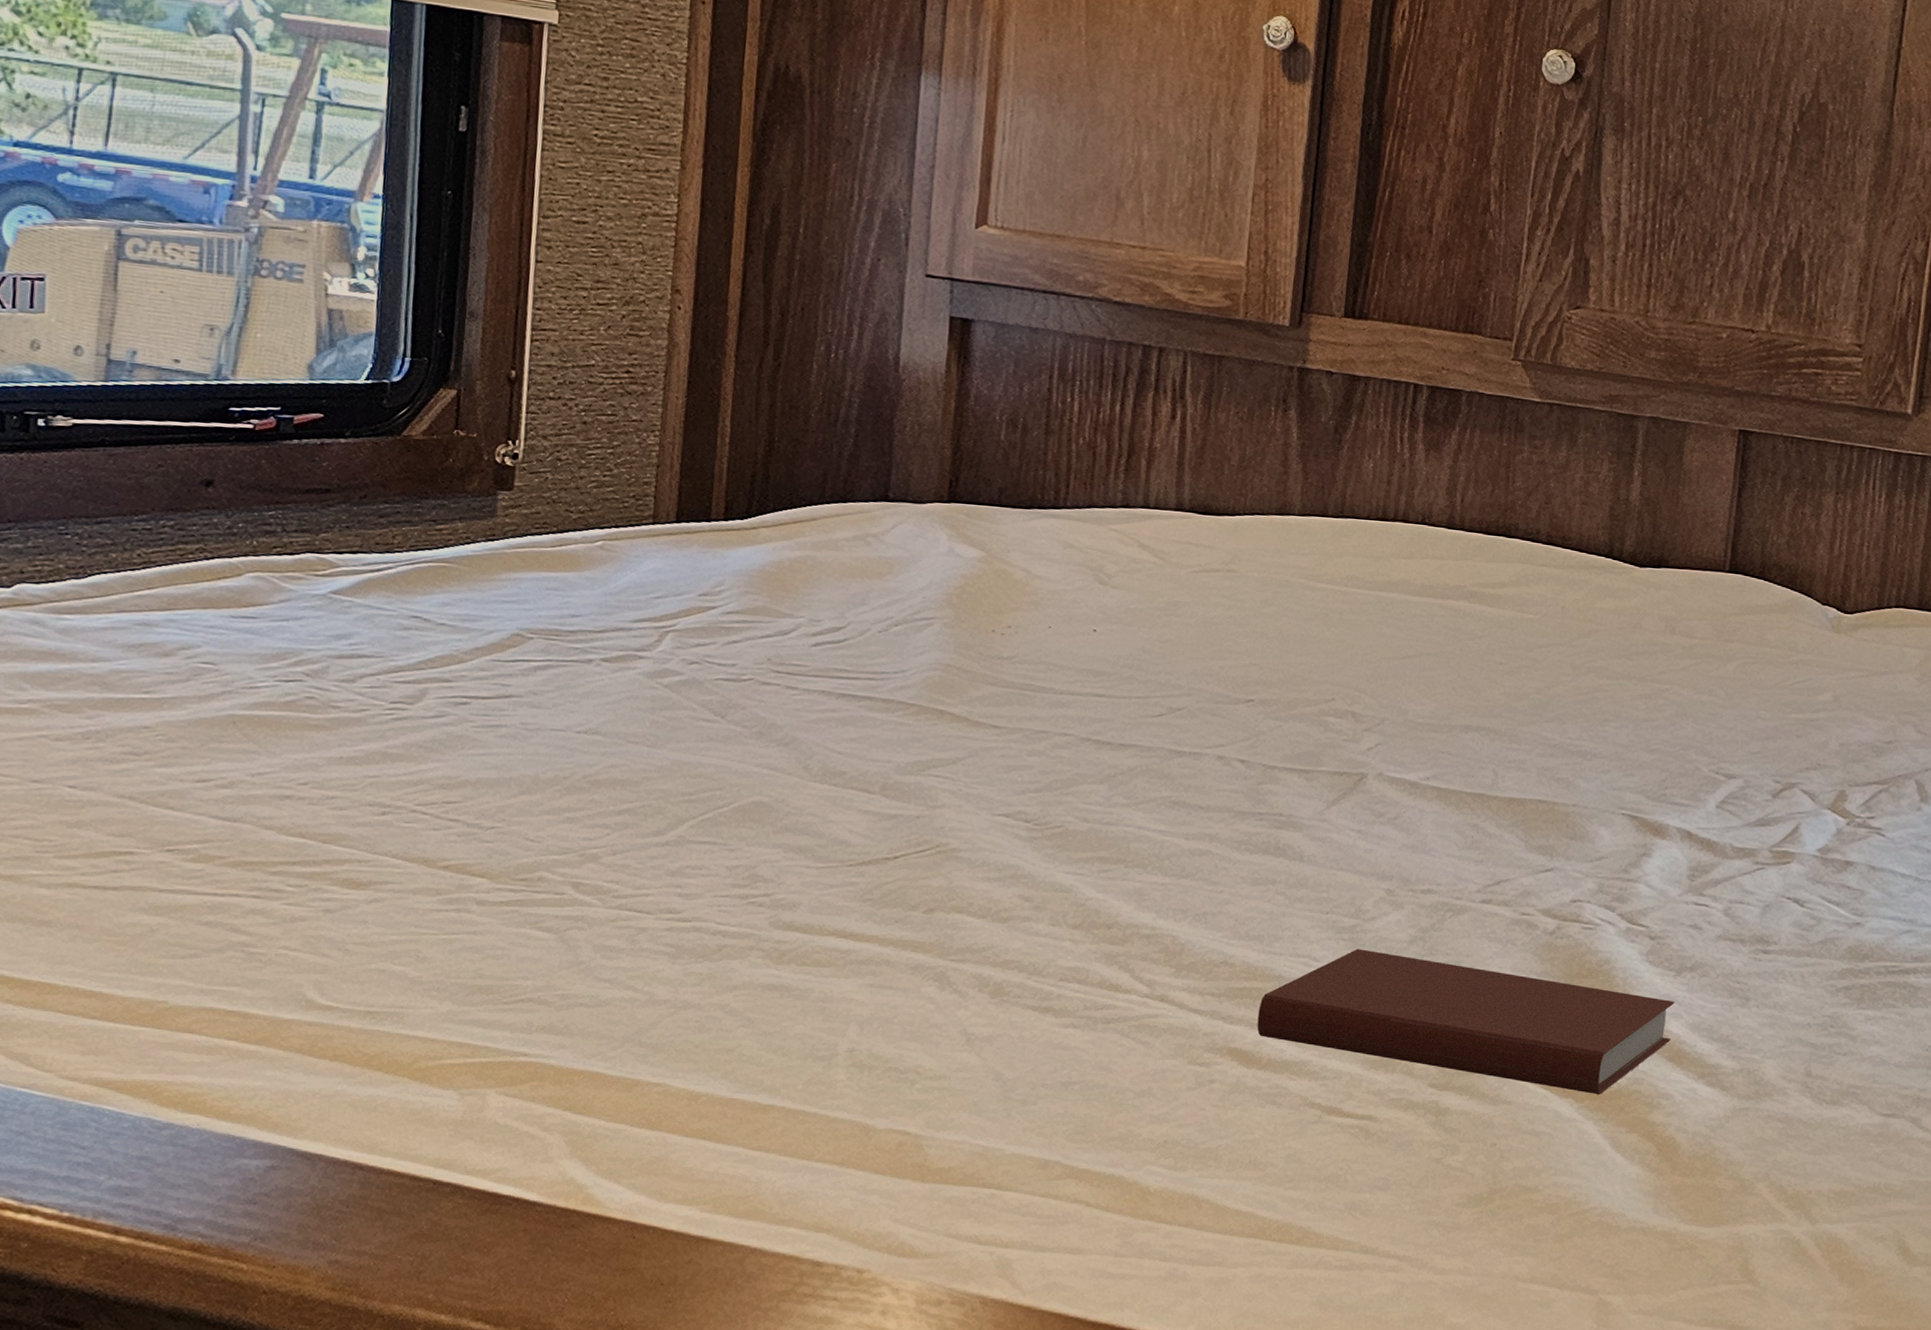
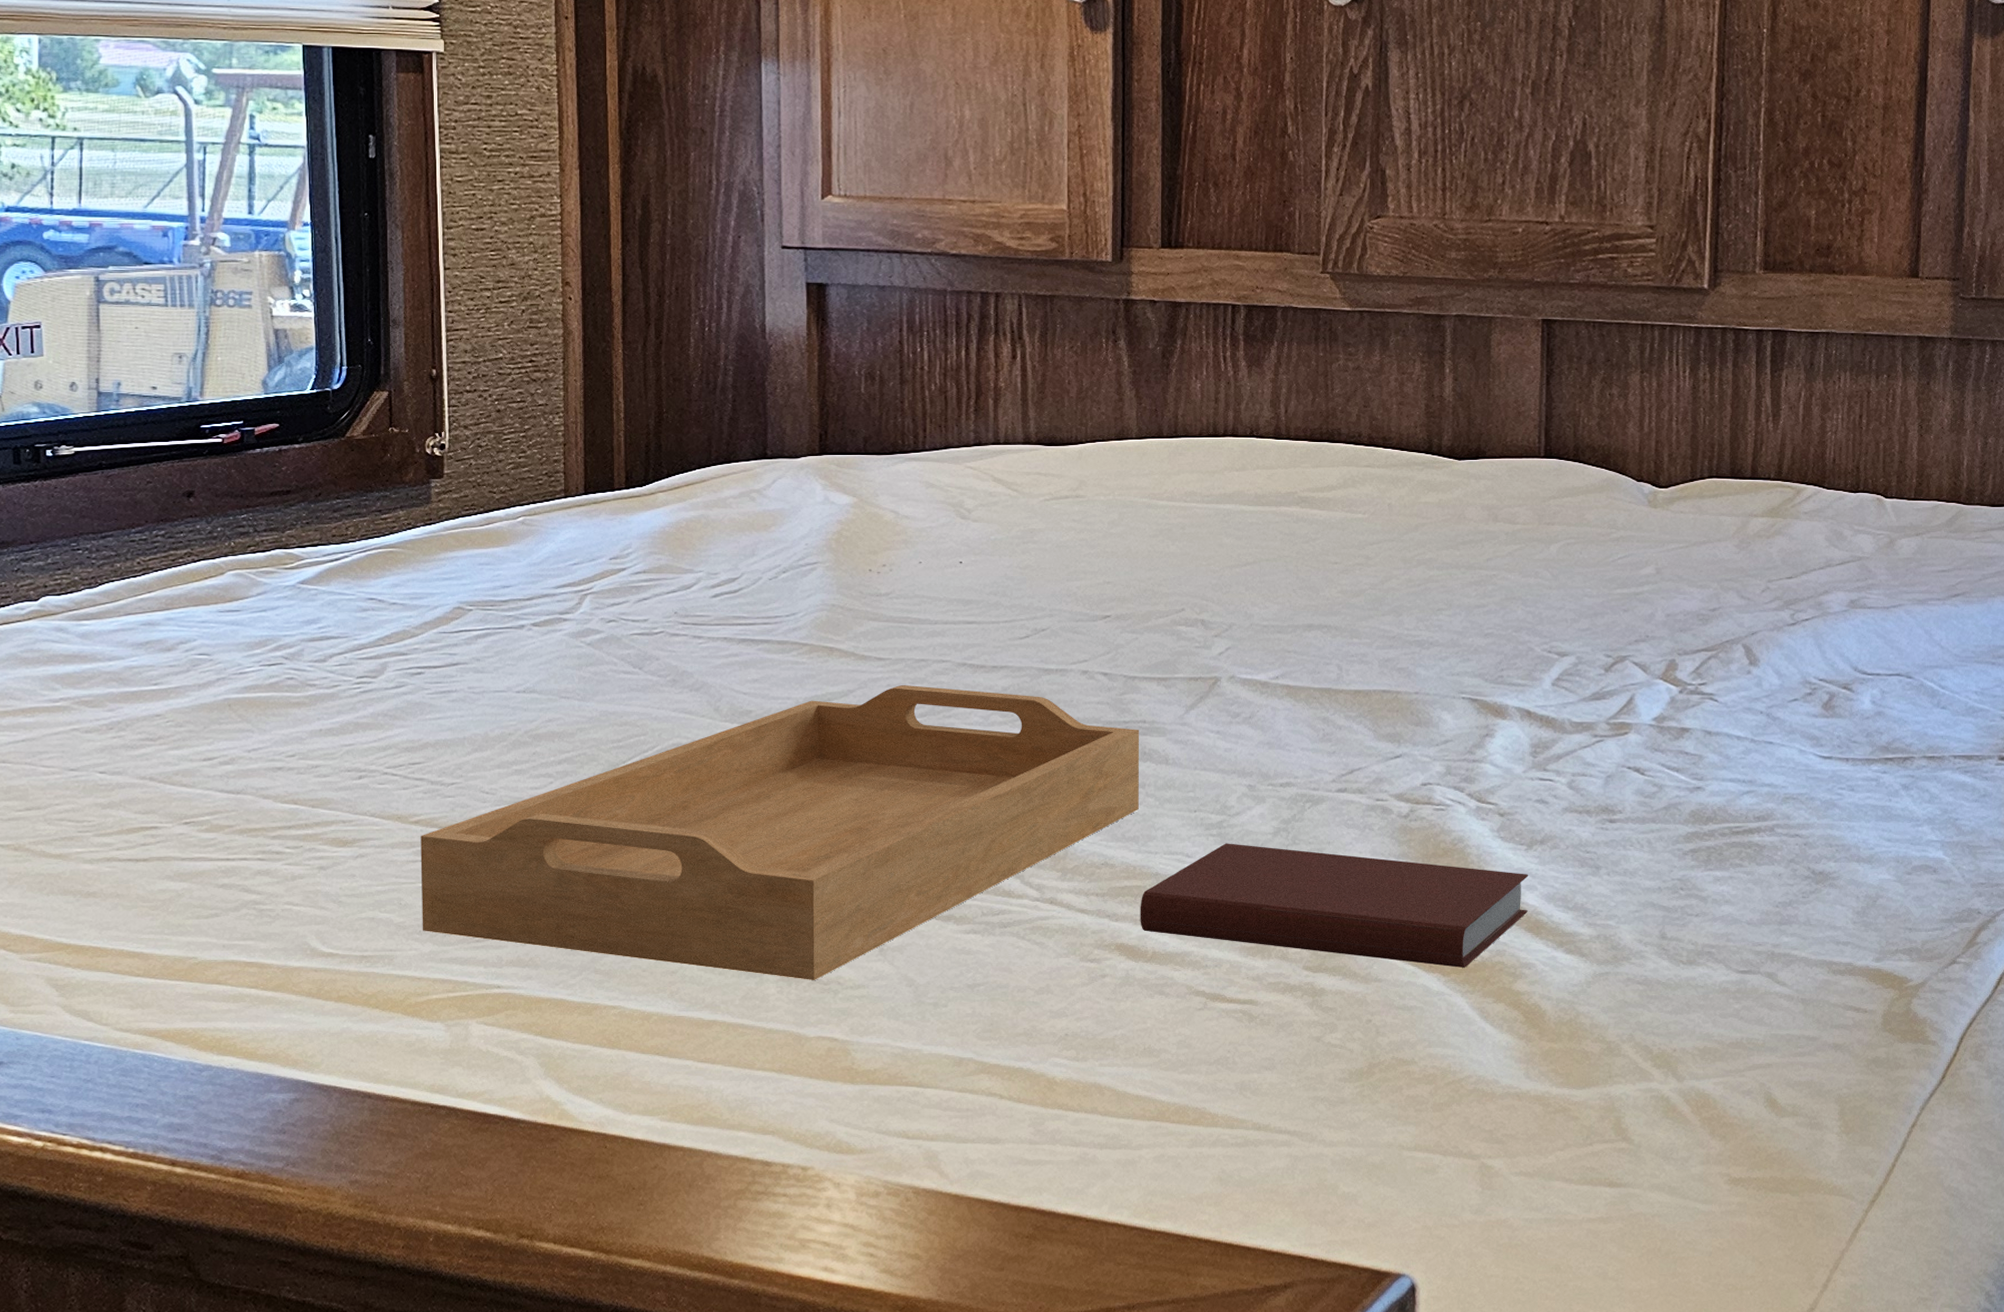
serving tray: none [441,756,1275,1068] -> present [420,685,1140,980]

